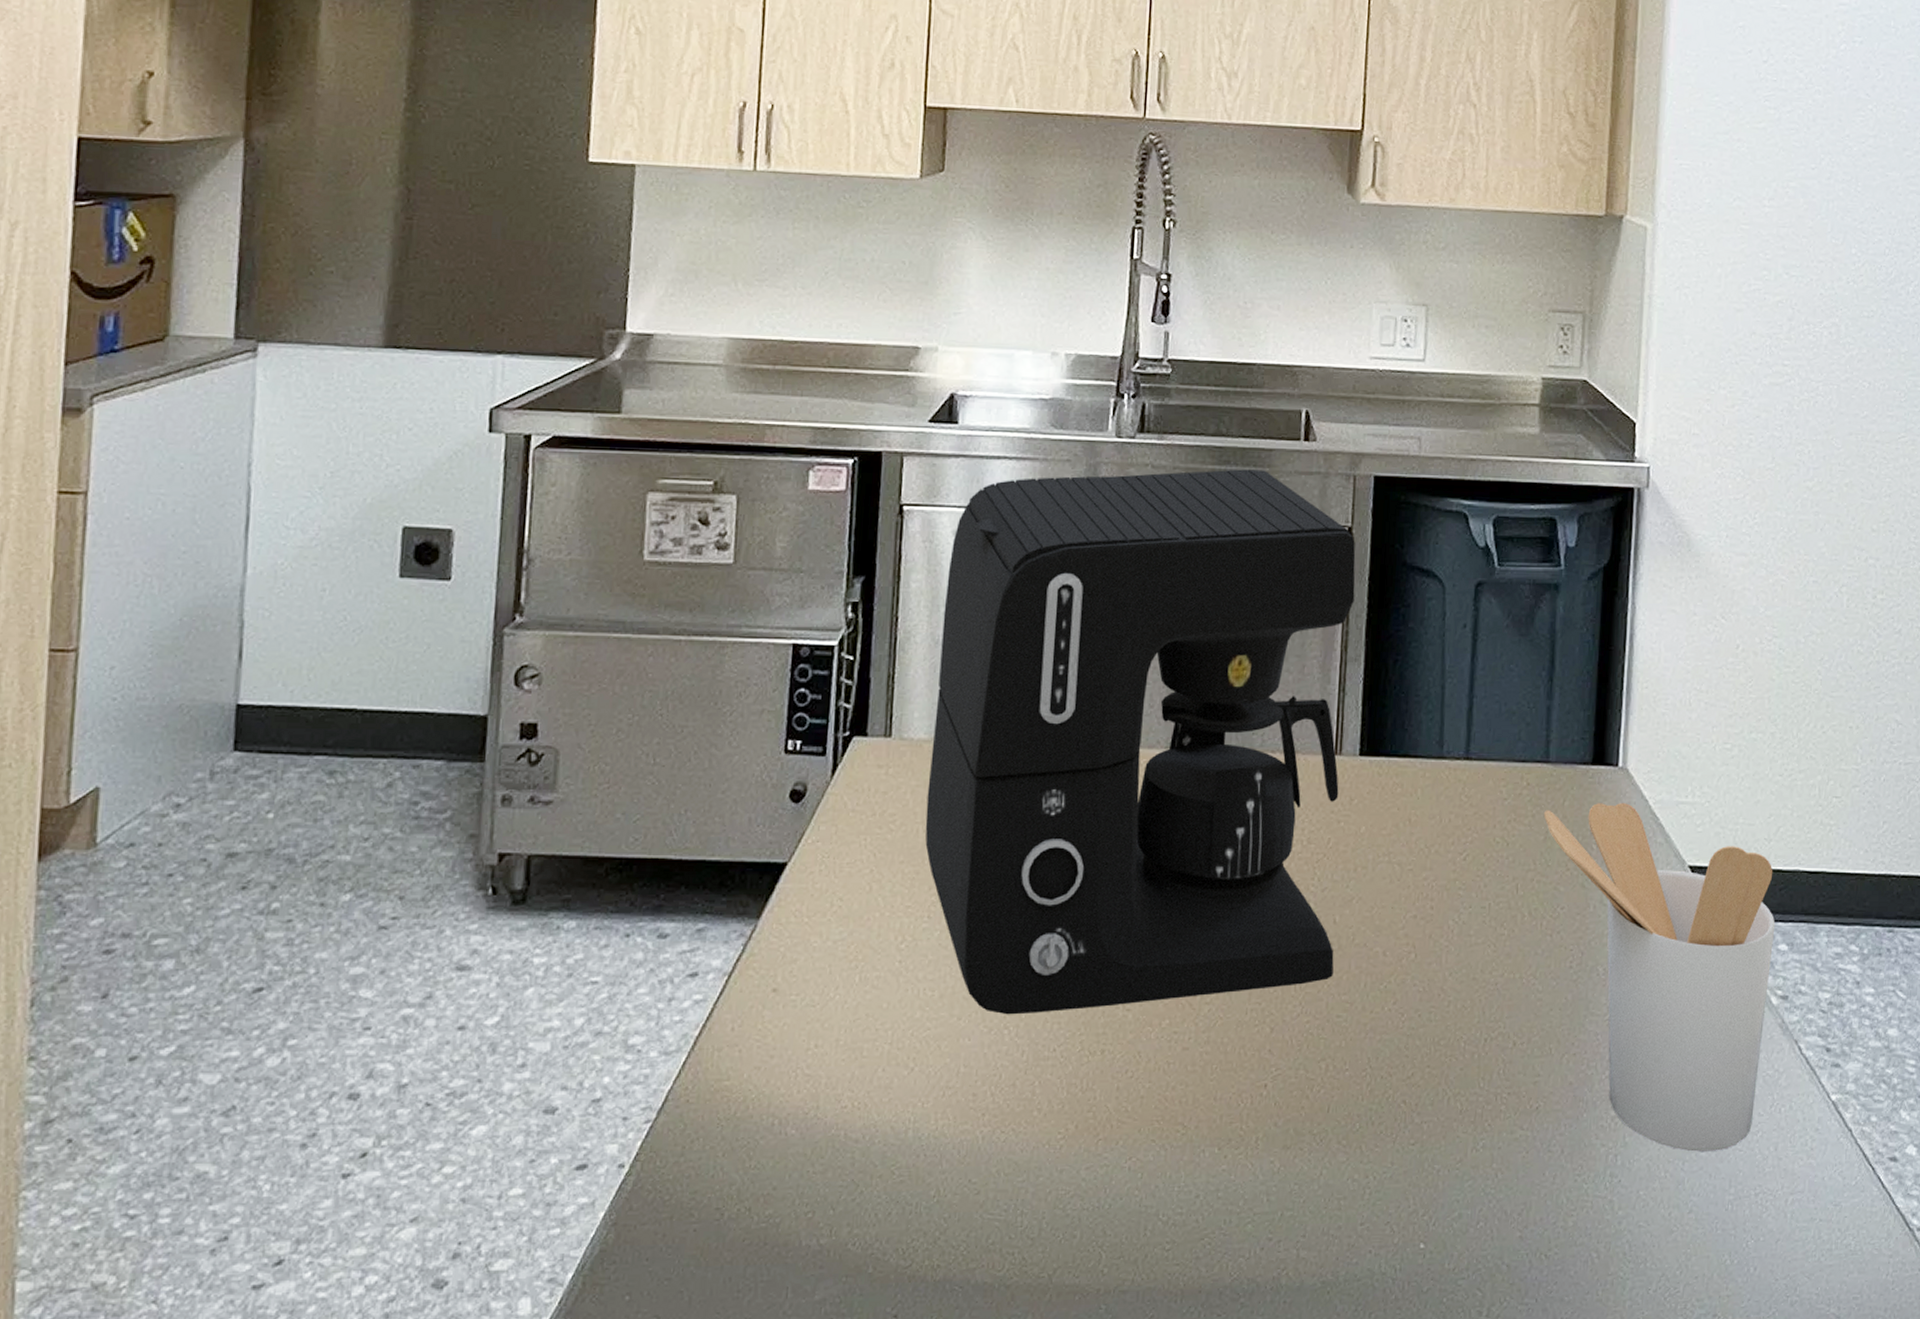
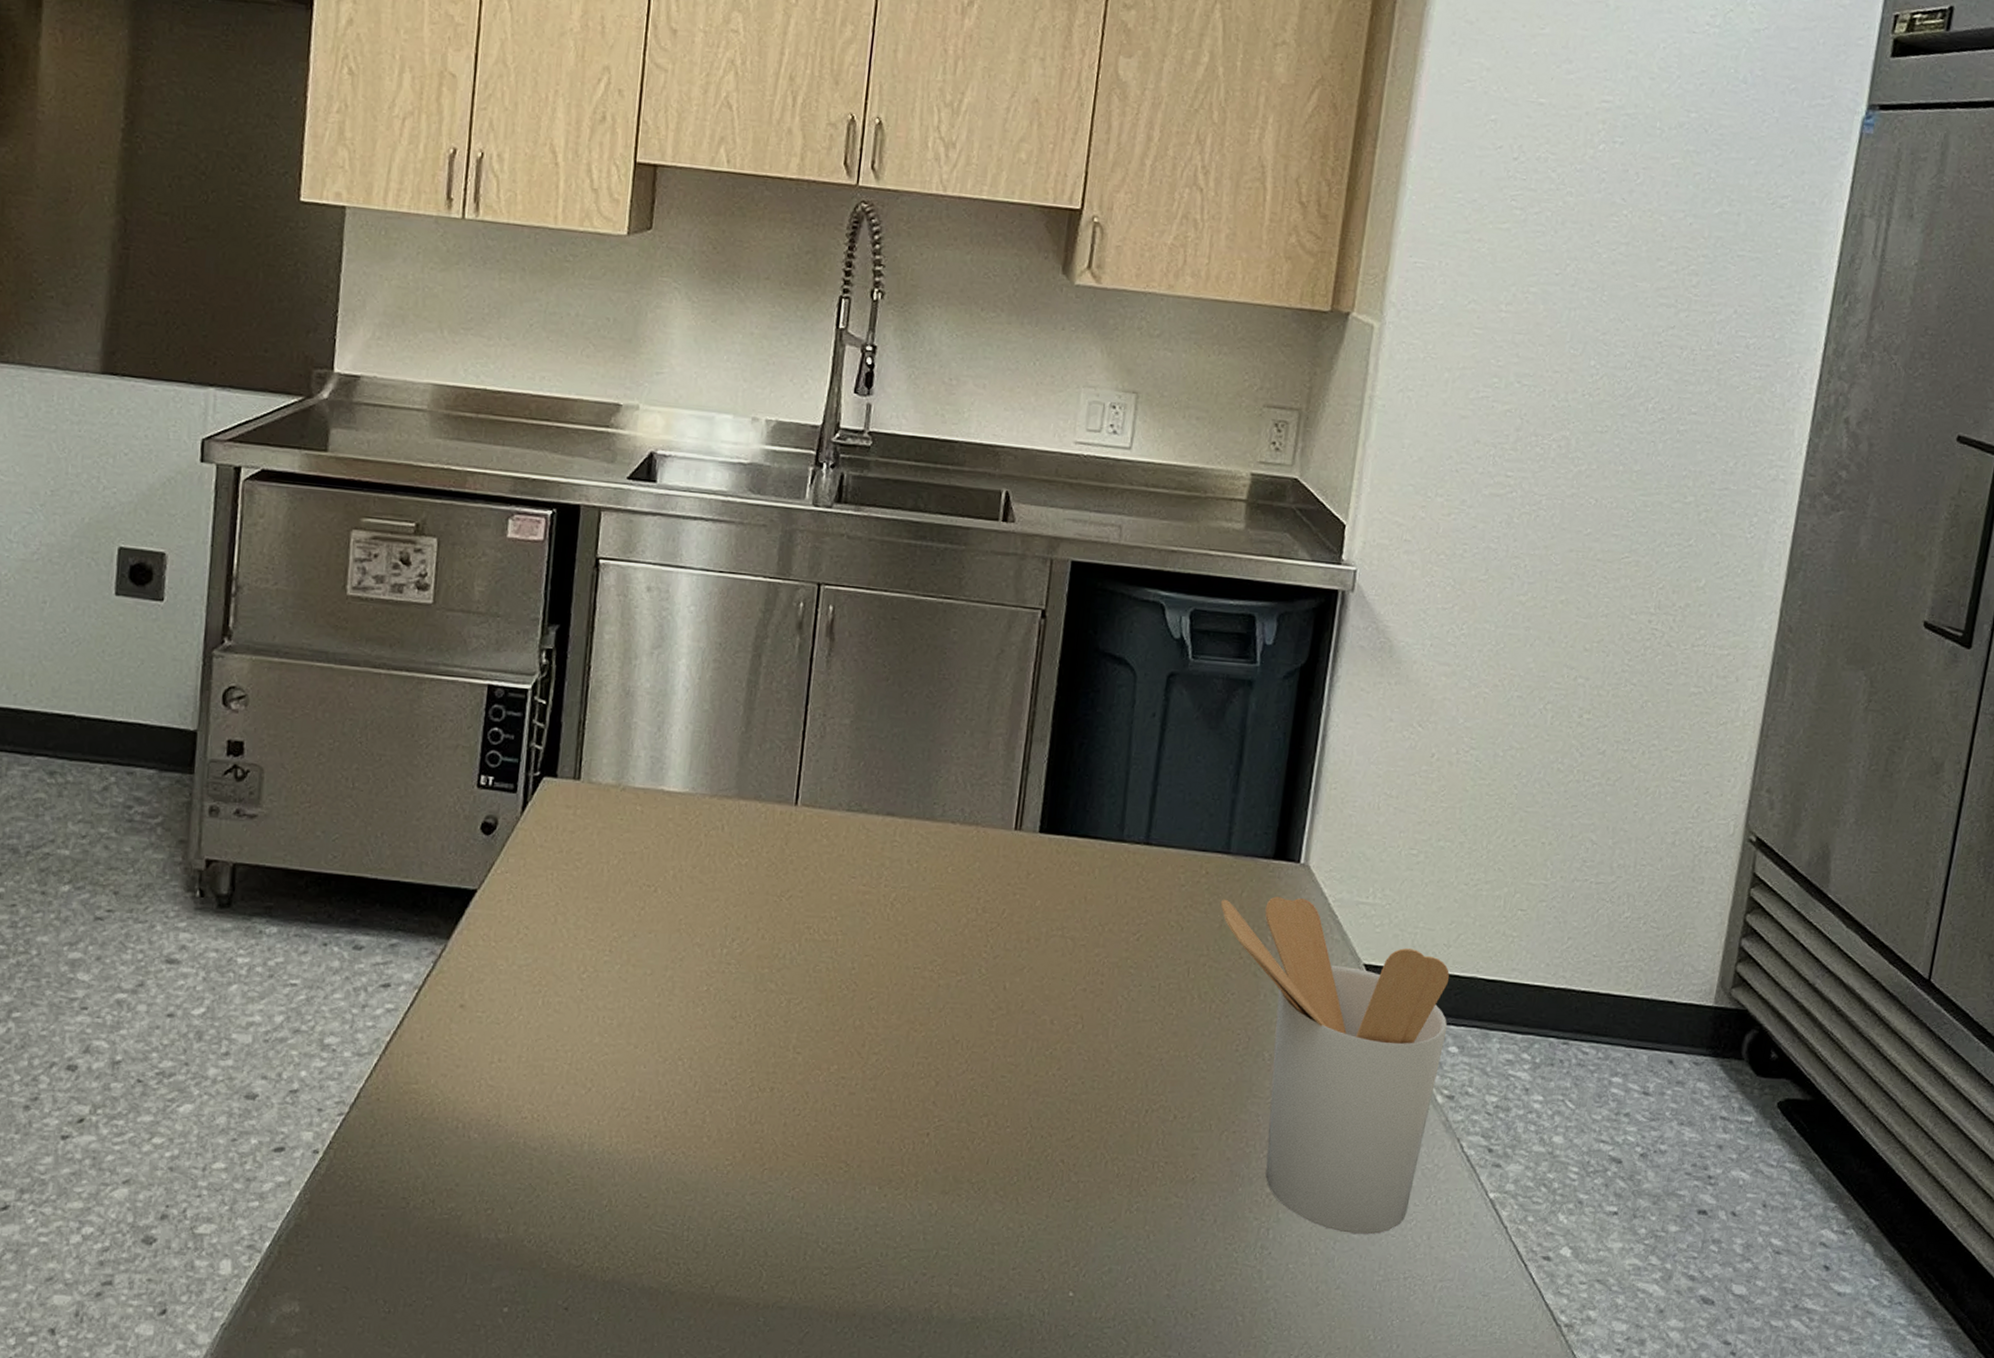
coffee maker: present [925,469,1356,1015] -> none [609,540,1048,1049]

